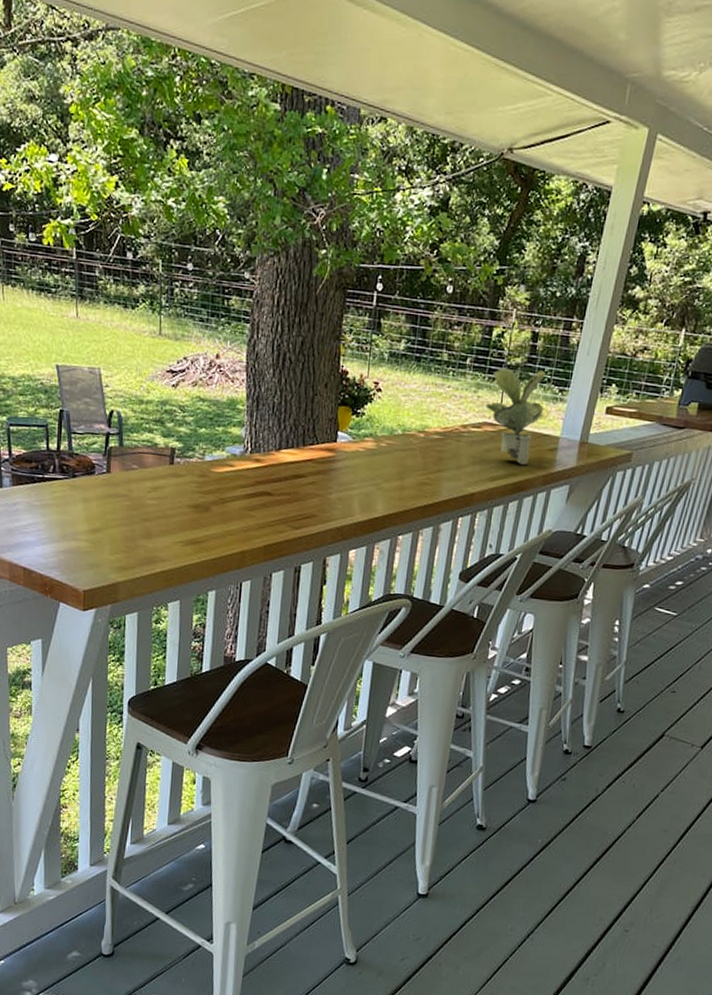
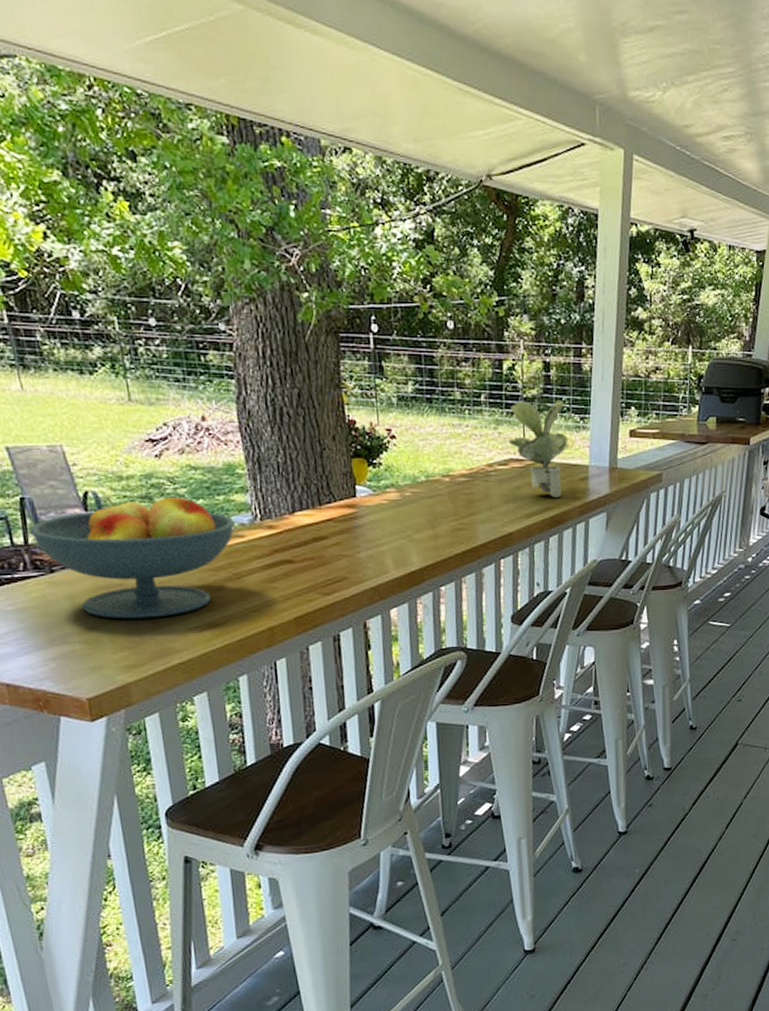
fruit bowl: none [62,418,228,529] -> present [29,496,235,619]

